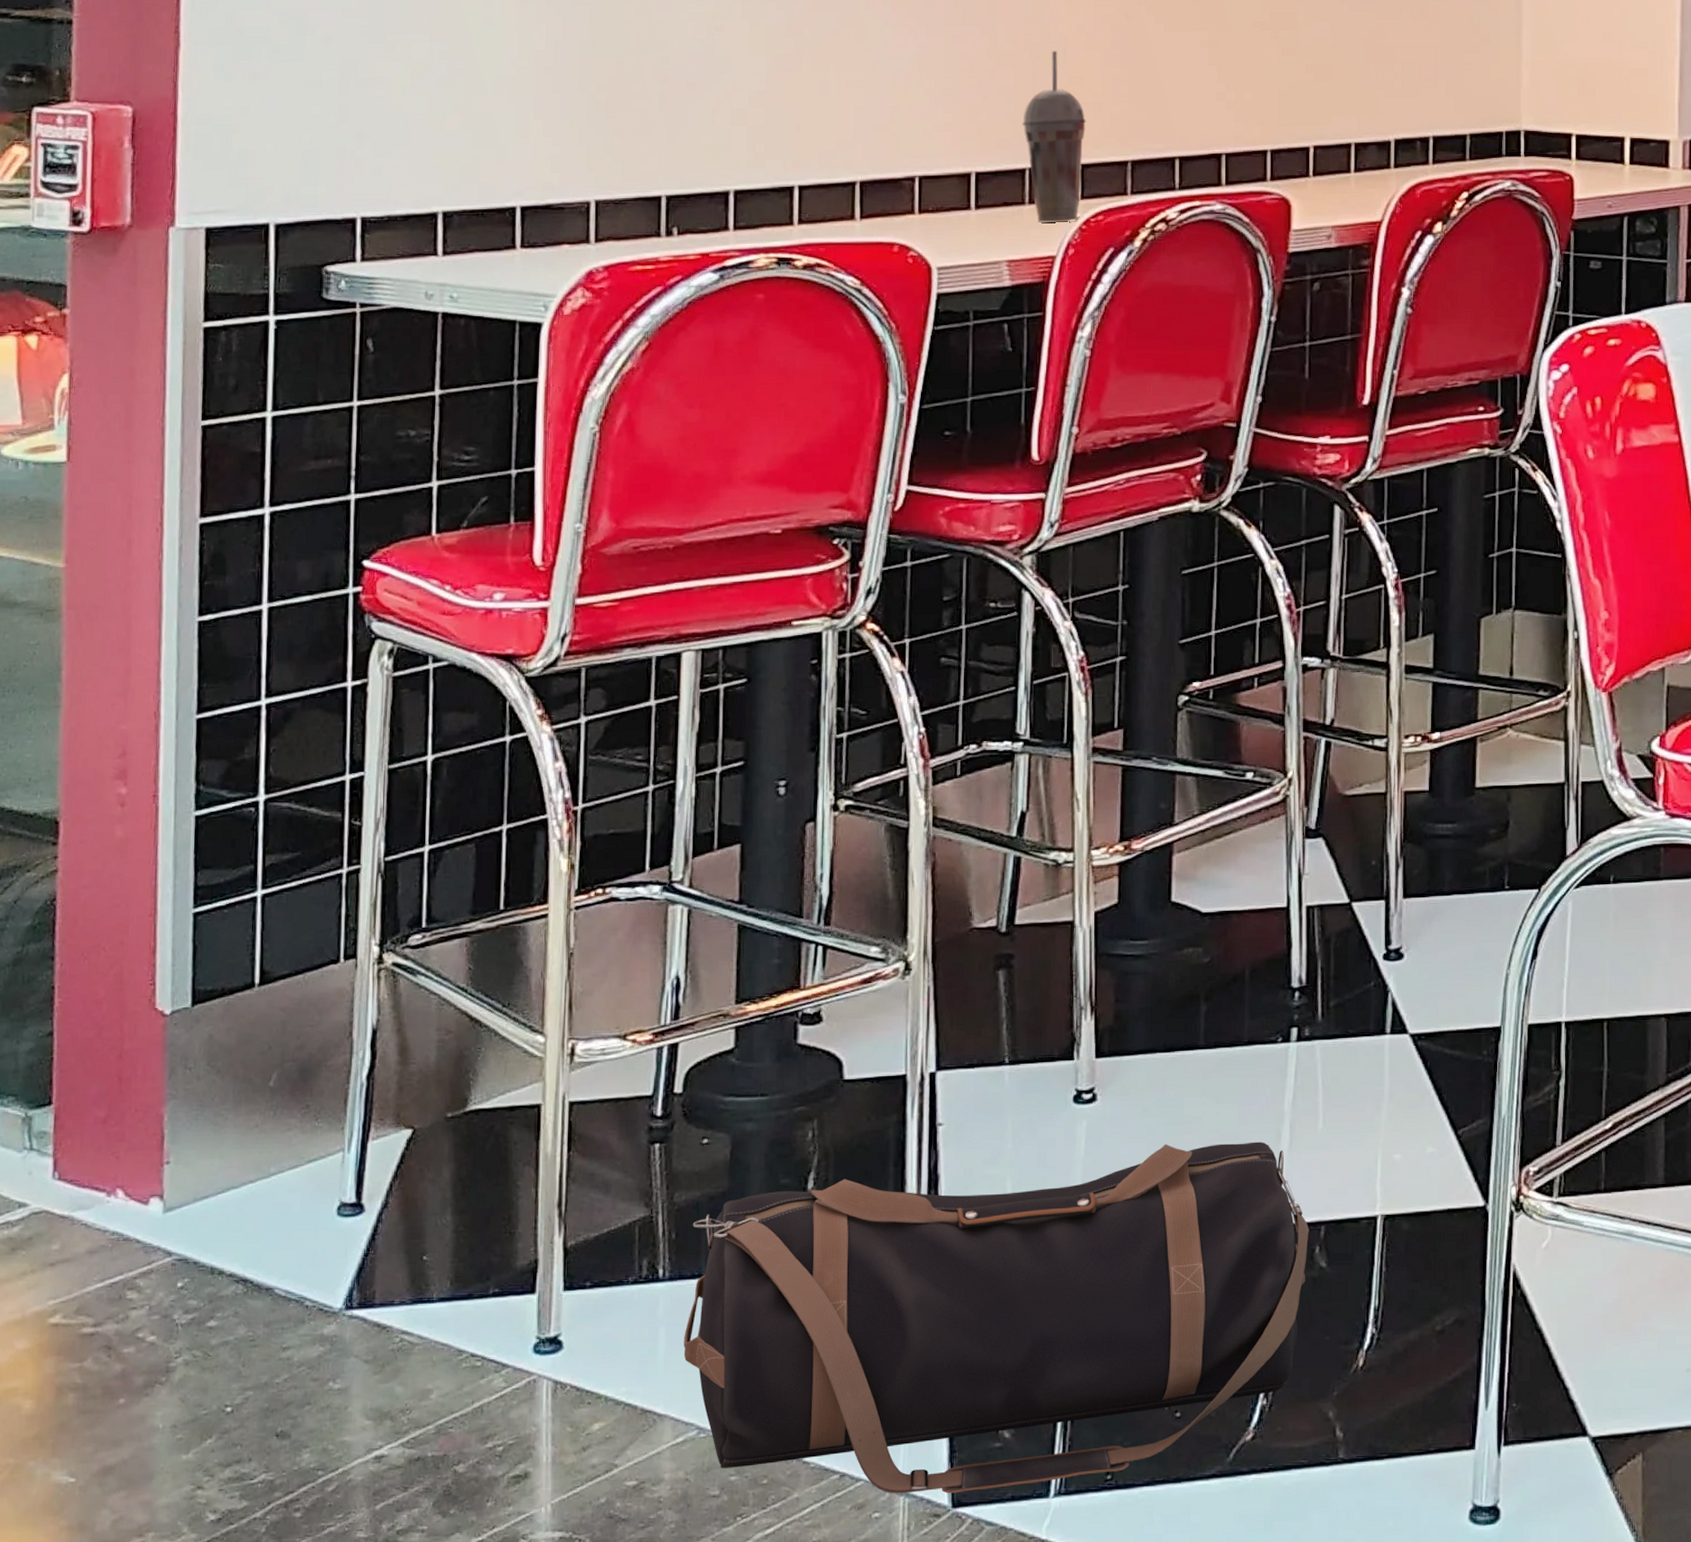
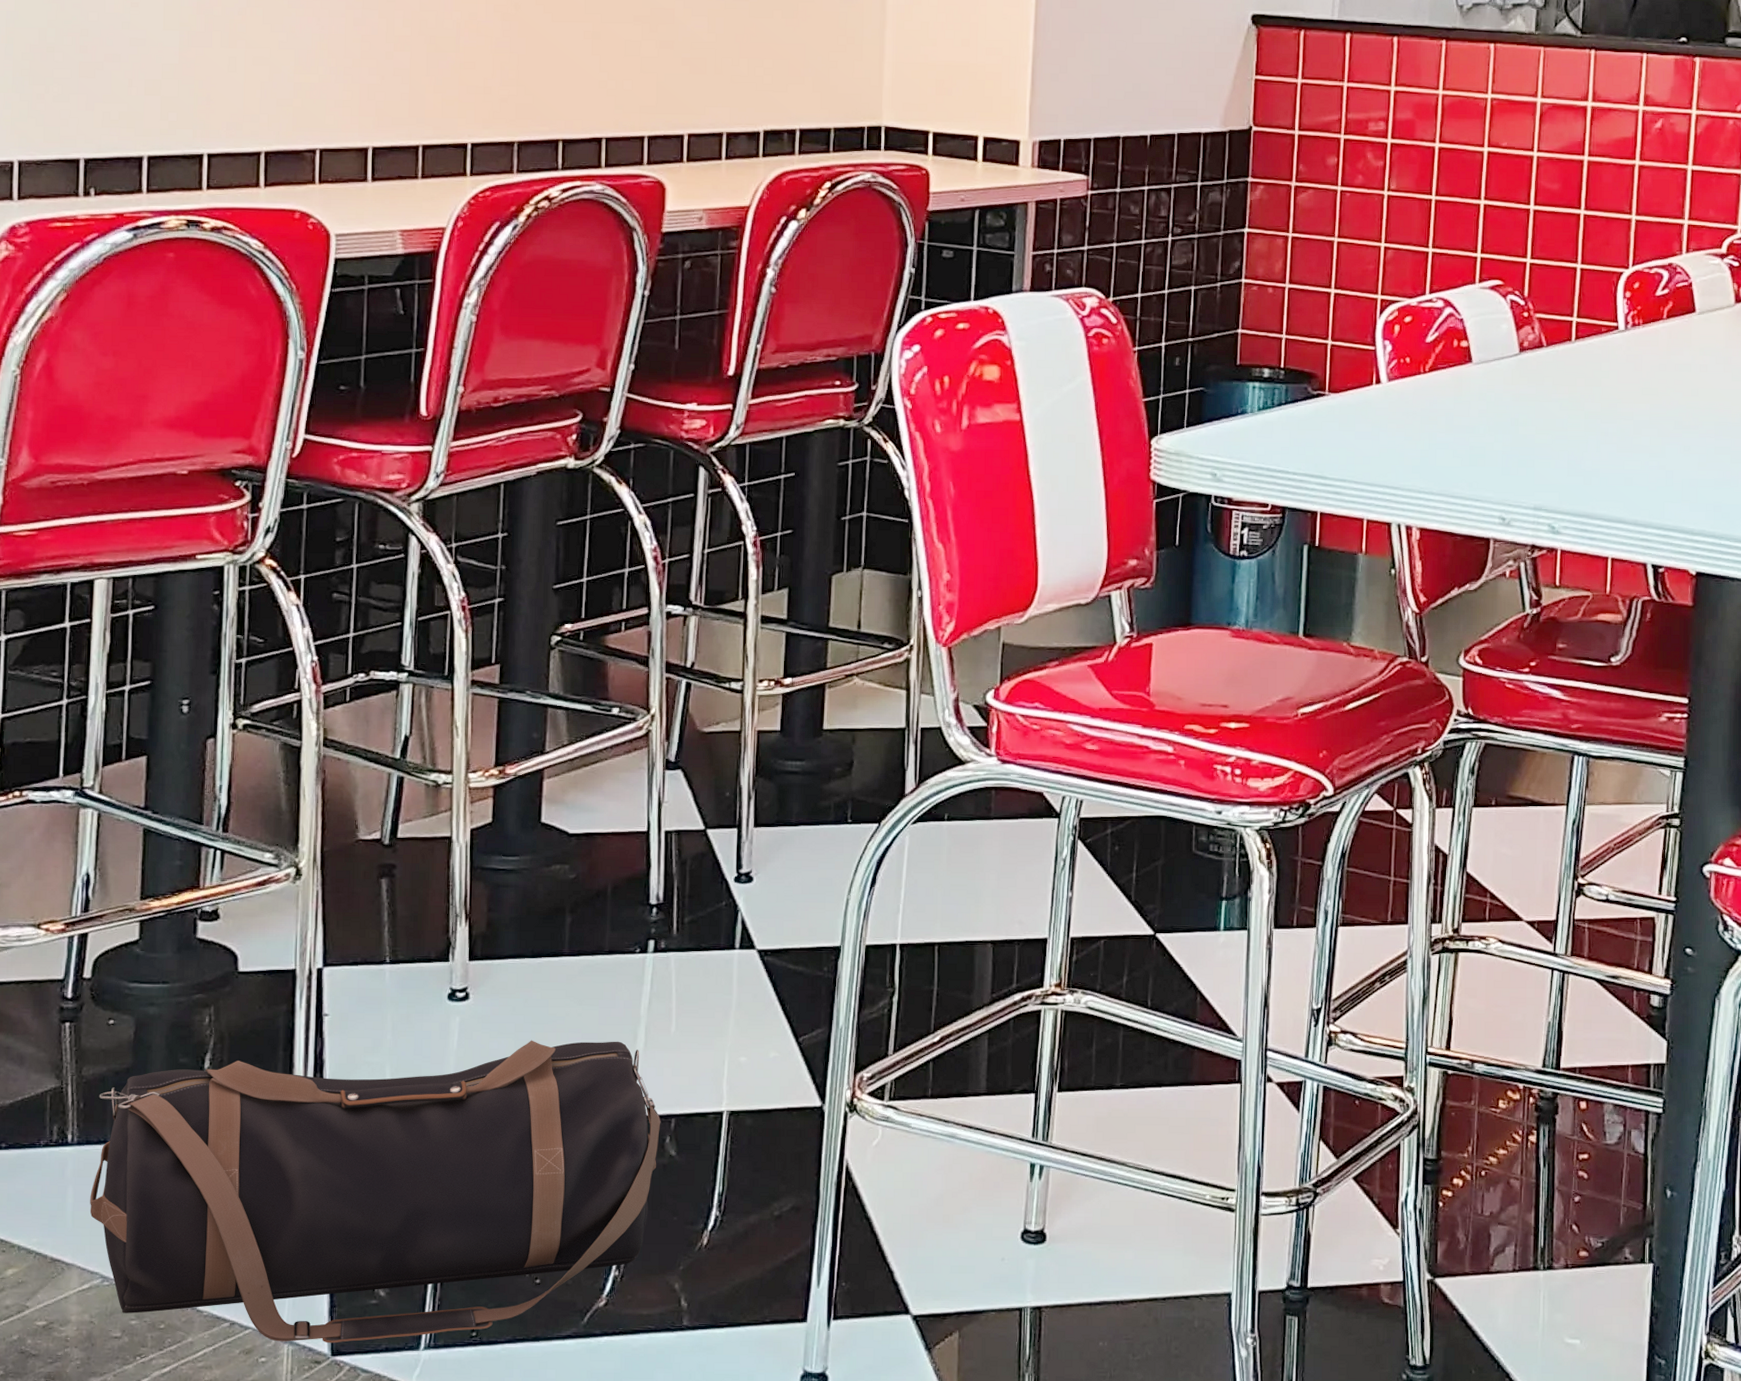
beverage cup: present [1022,51,1087,223] -> none [417,36,477,196]

